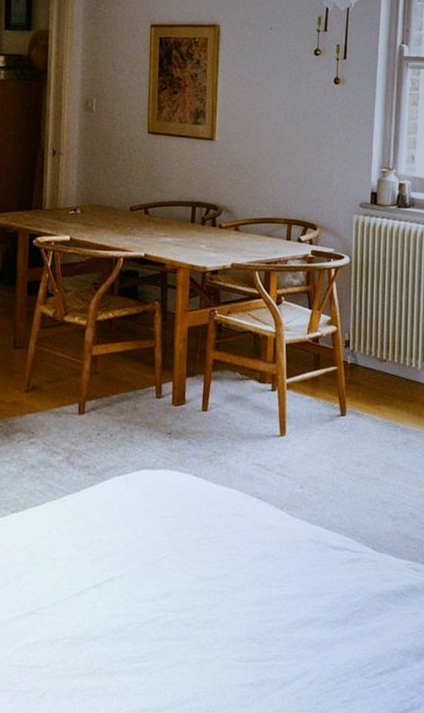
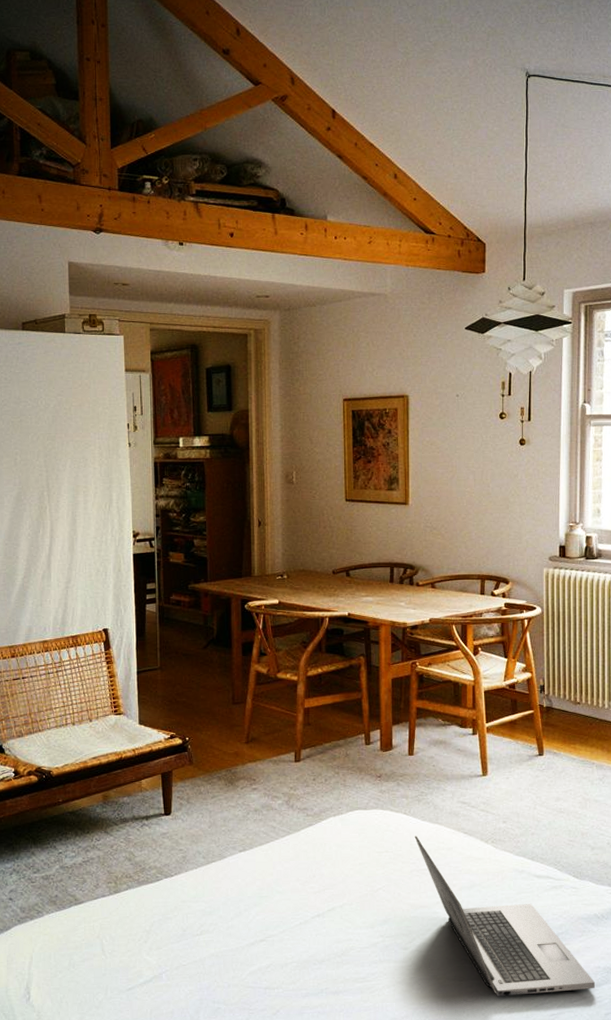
laptop: none [204,500,392,681] -> present [414,836,596,997]

